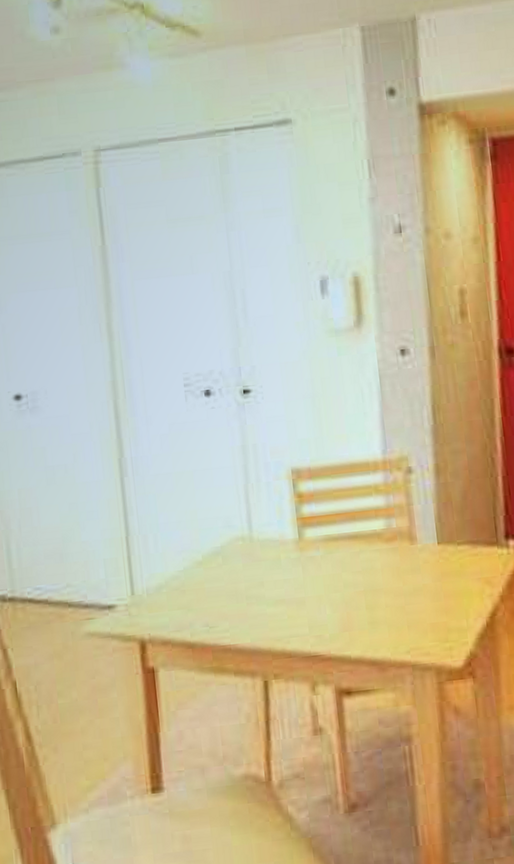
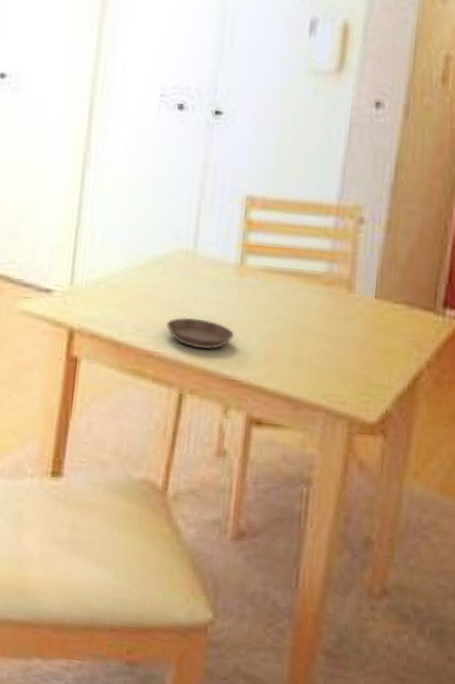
saucer: none [237,601,307,633] -> present [167,317,234,350]

